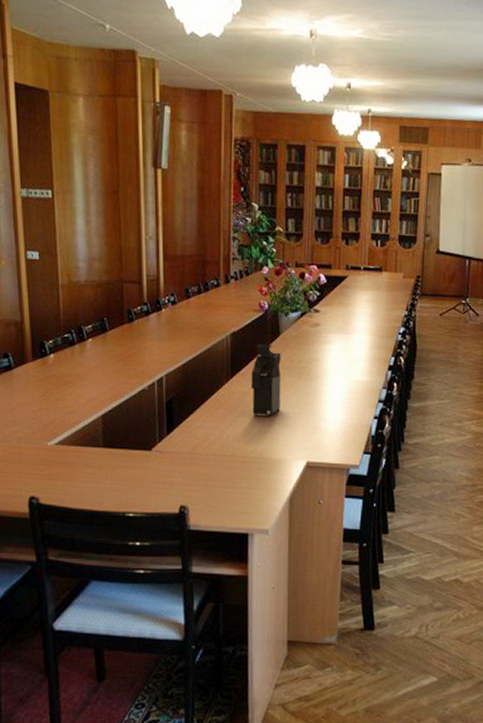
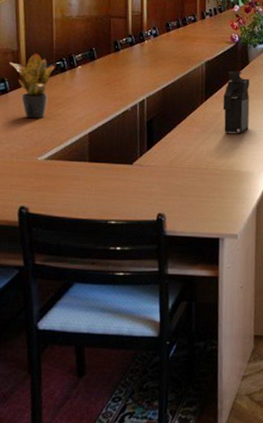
potted plant: none [13,324,63,399] -> present [10,53,55,119]

